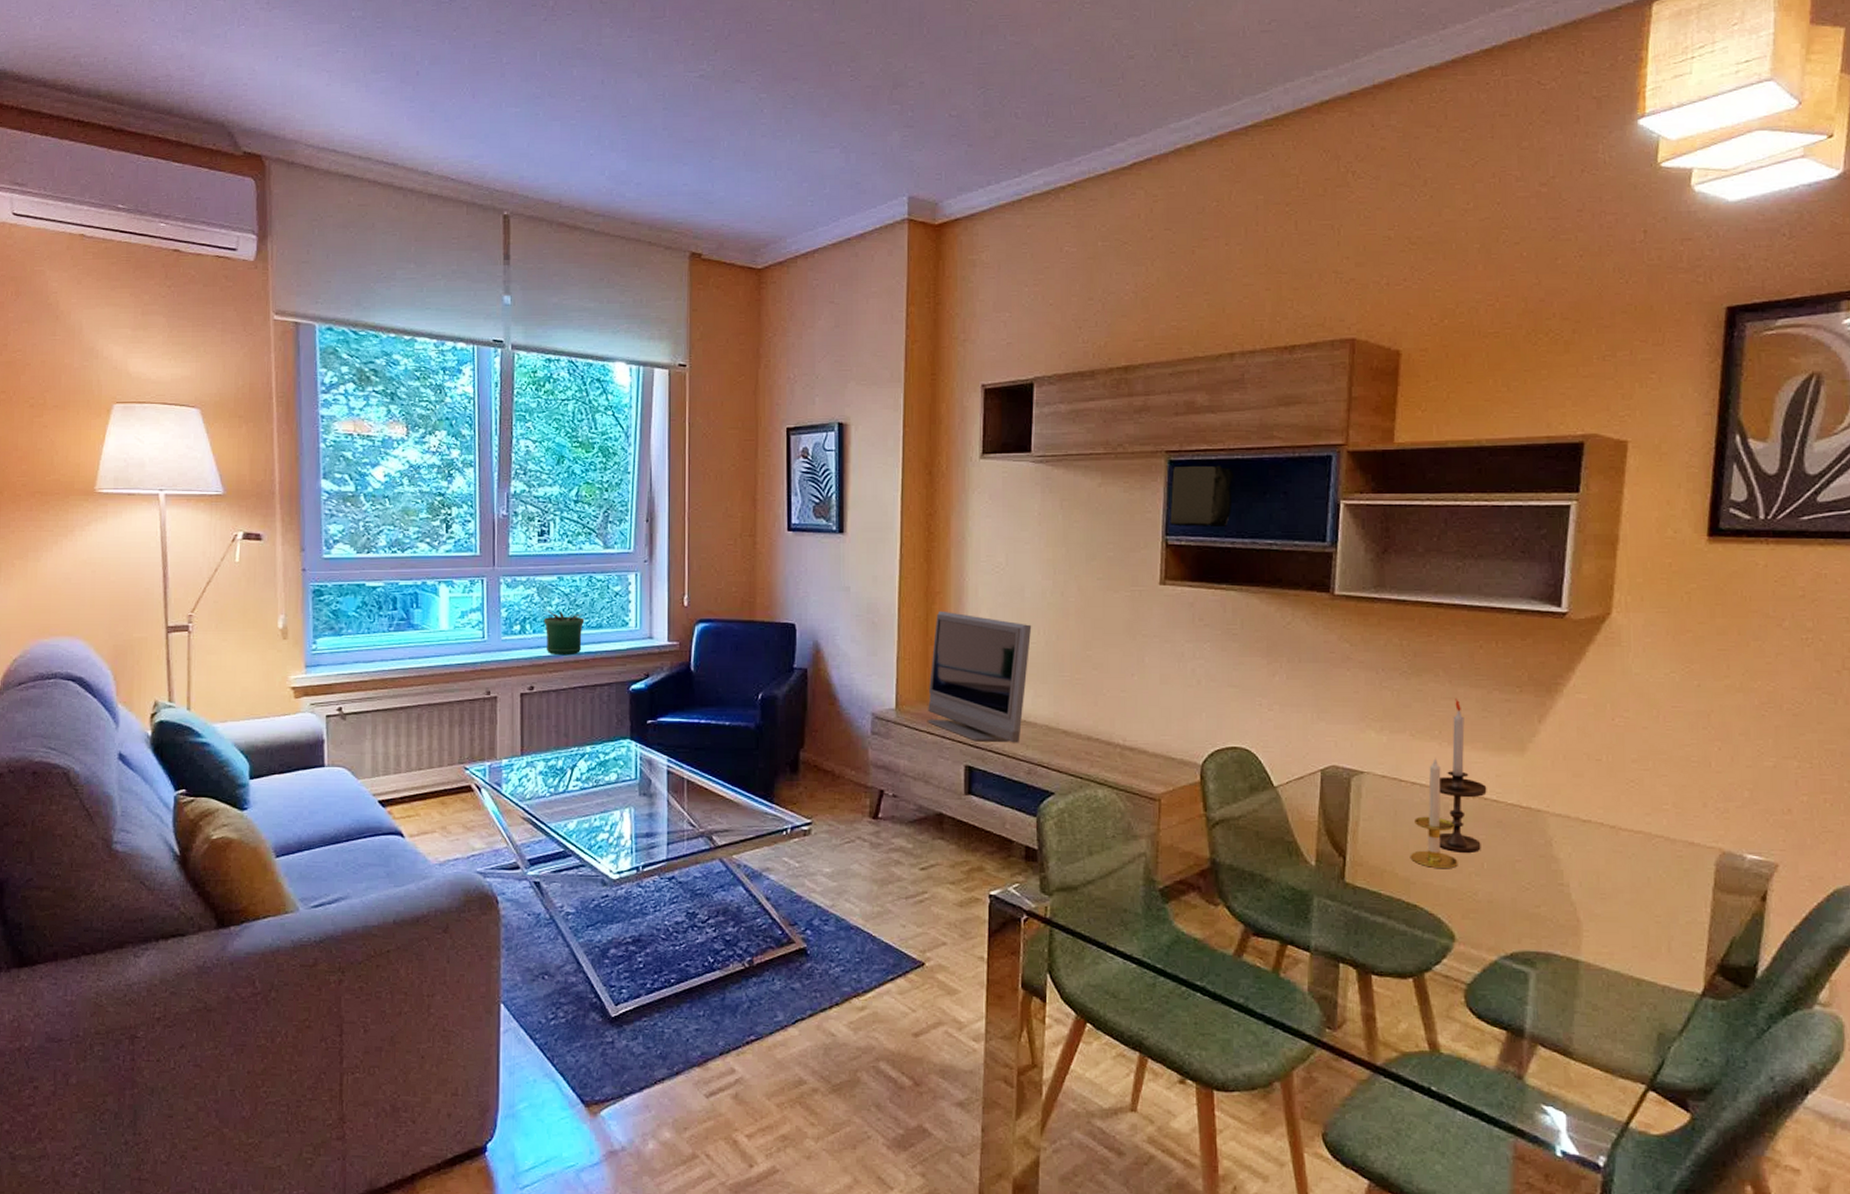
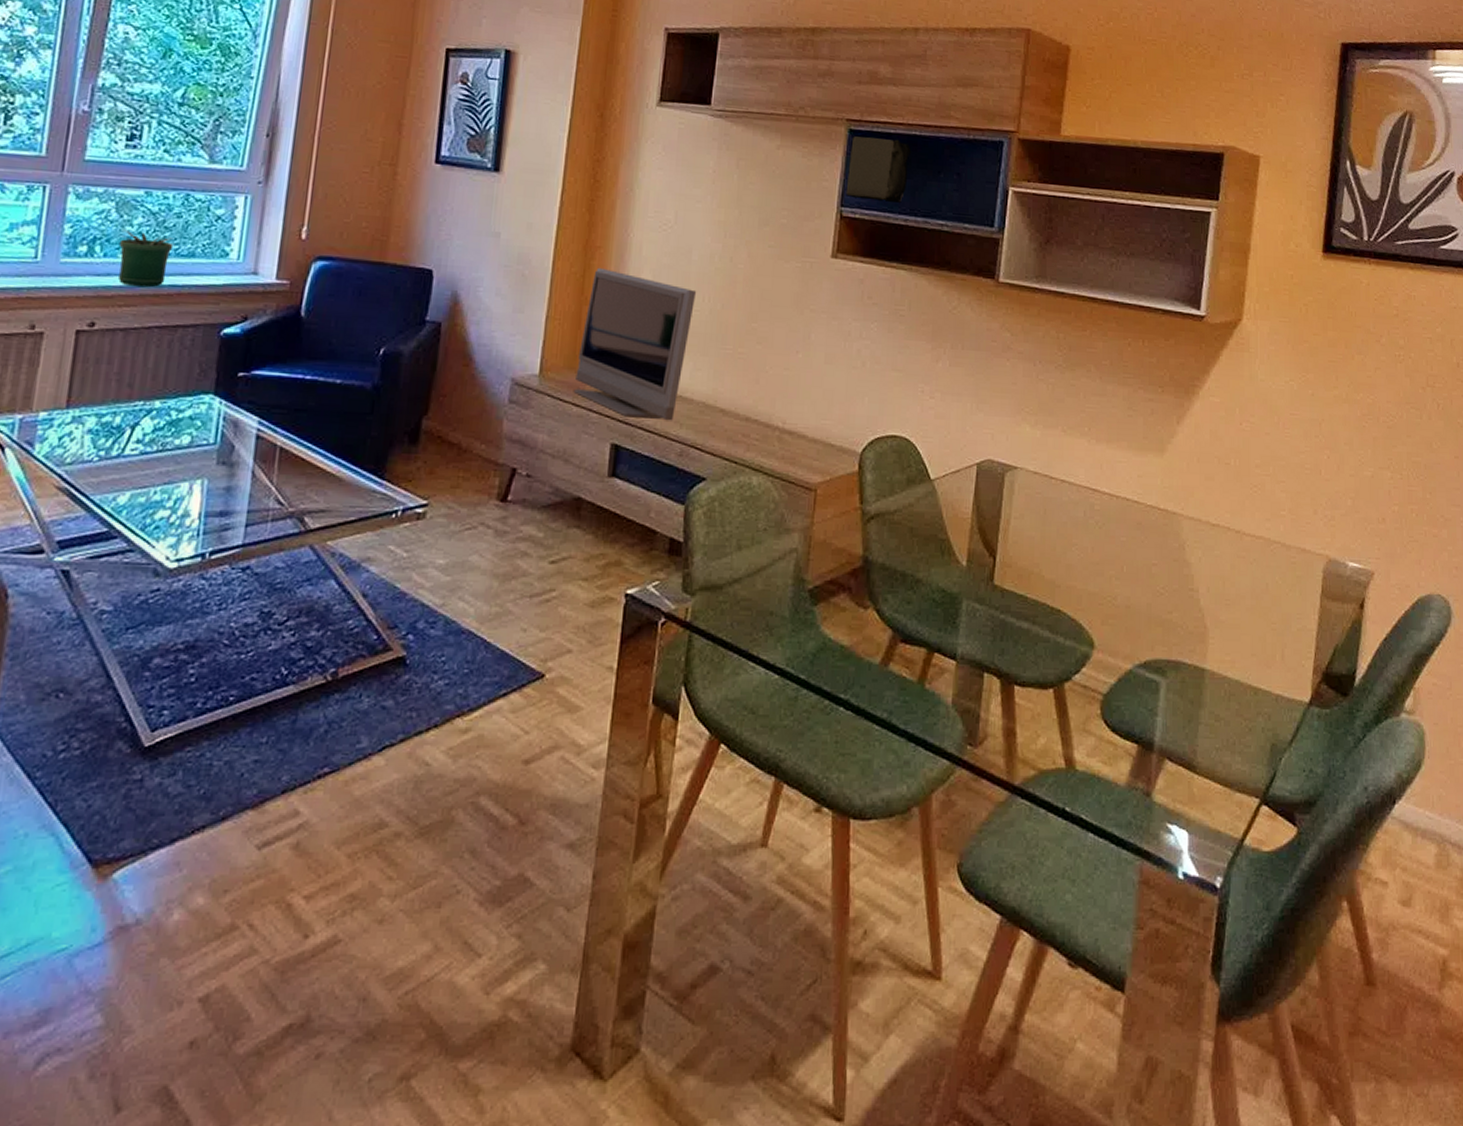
candle: present [1410,758,1458,869] -> none [1056,456,1100,572]
candlestick: present [1438,697,1487,853] -> none [1083,394,1129,555]

